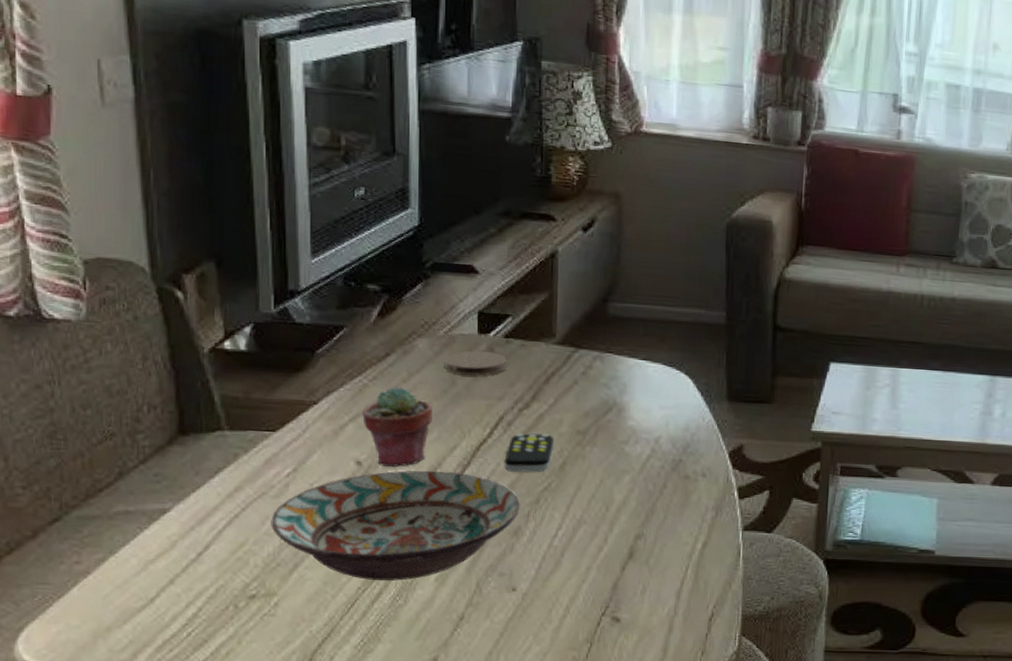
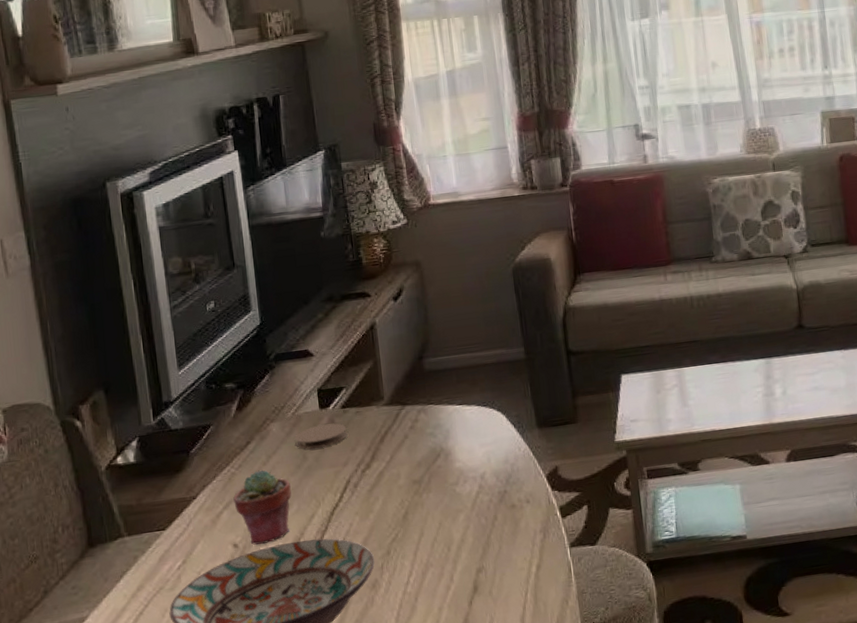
remote control: present [504,433,555,473] -> none [355,488,396,530]

